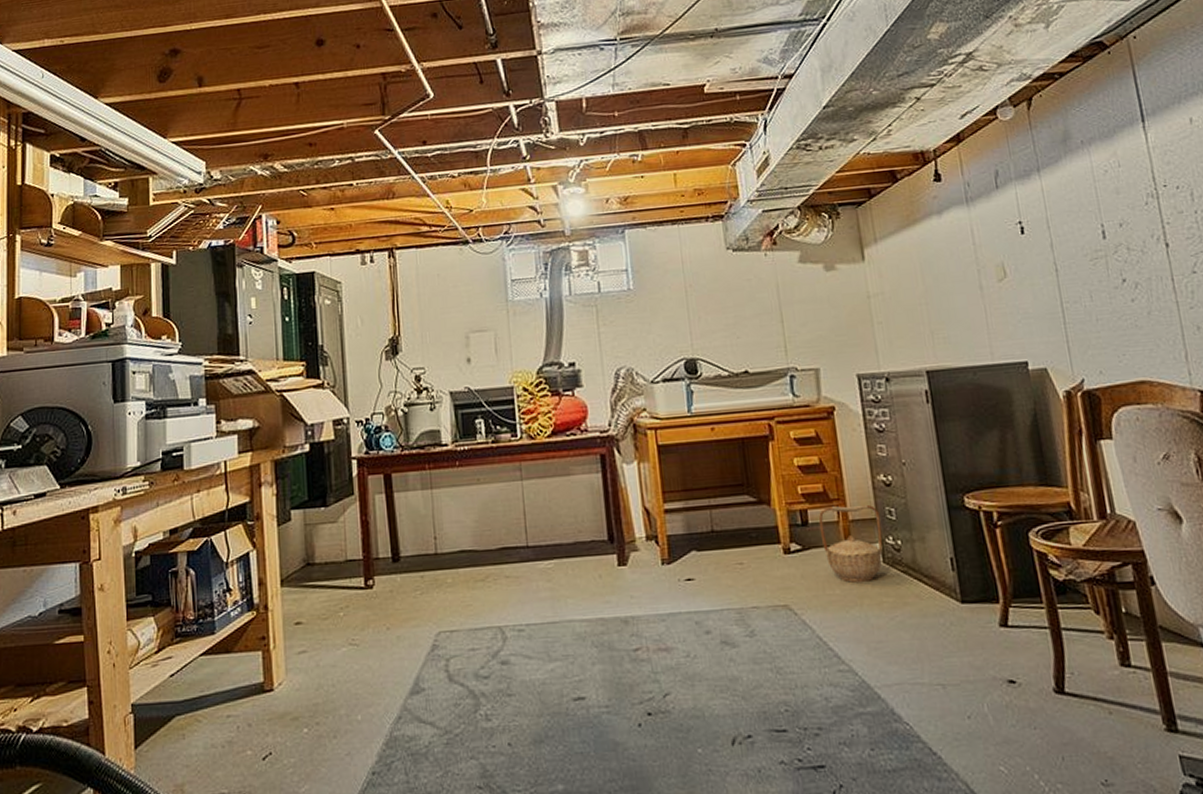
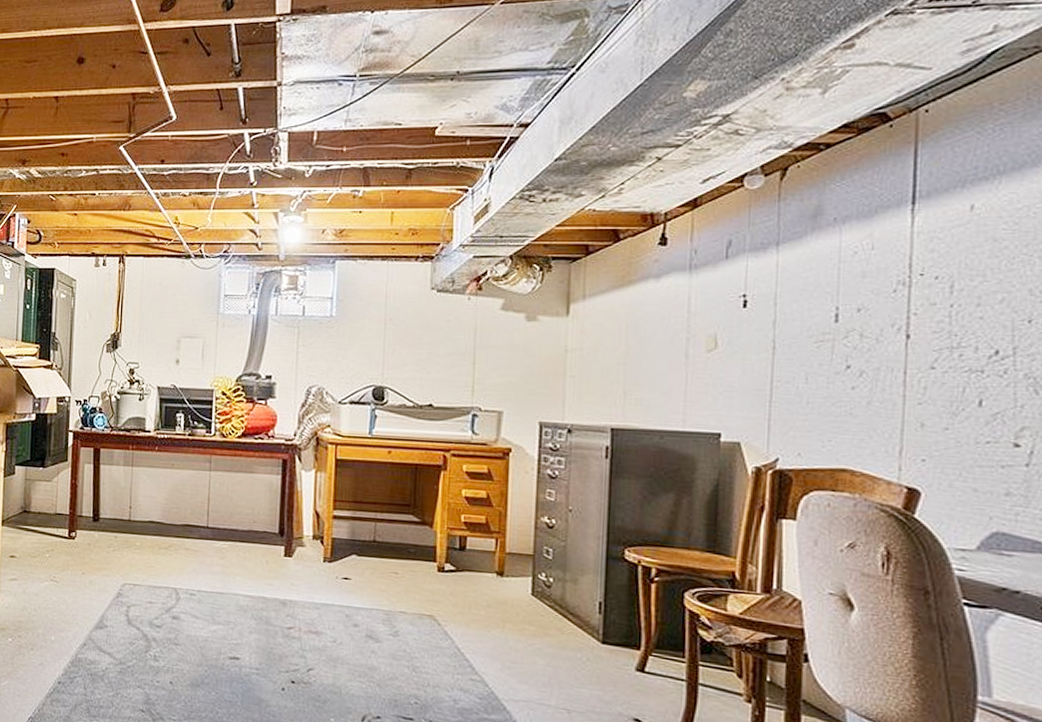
basket: present [818,504,883,583] -> none [475,537,537,609]

